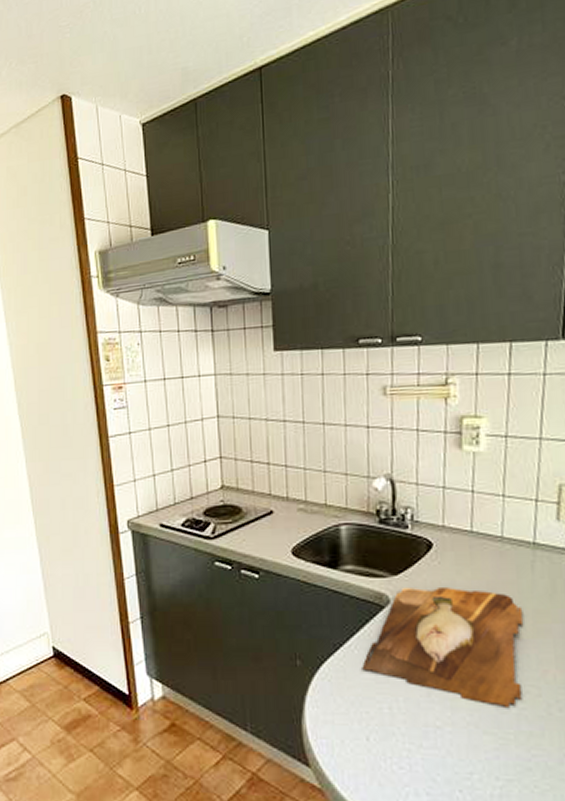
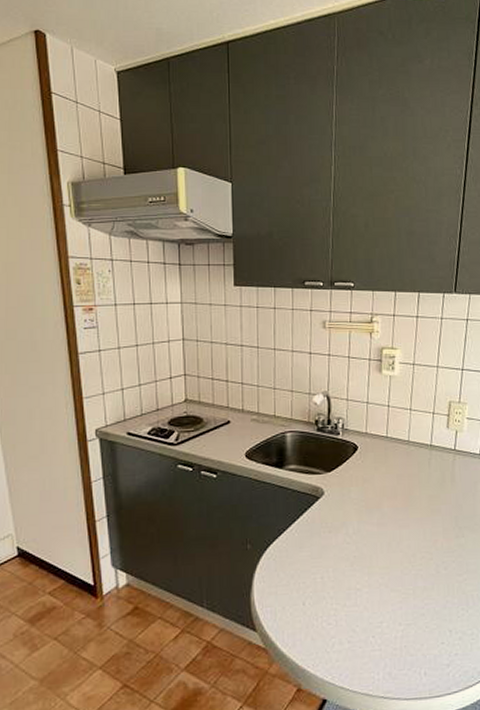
cutting board: present [362,587,524,707] -> none [300,481,422,570]

